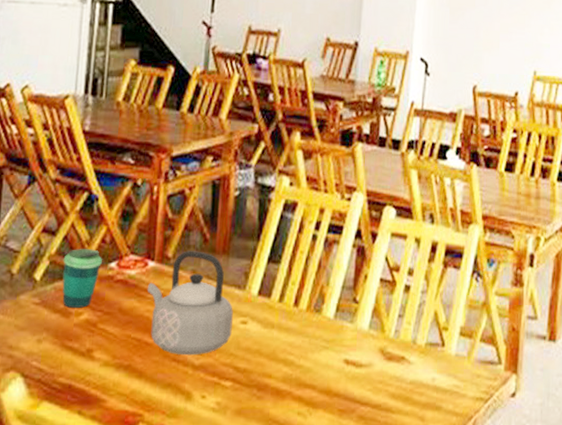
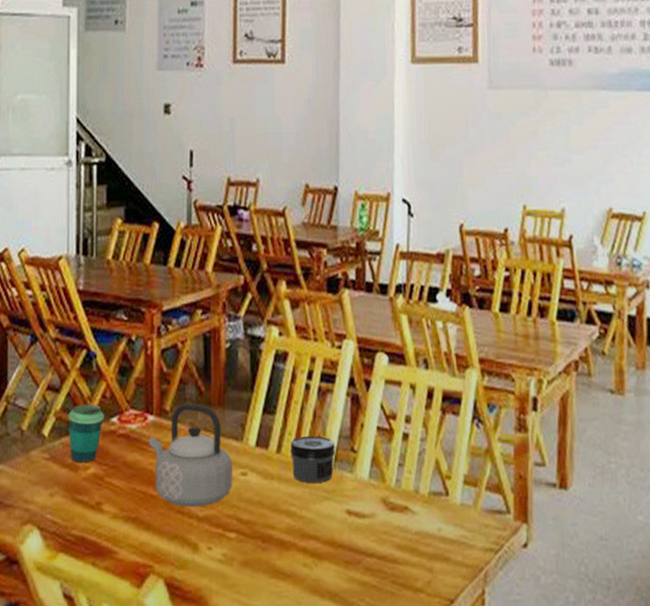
jar: none [292,285,338,333] -> present [290,435,336,484]

